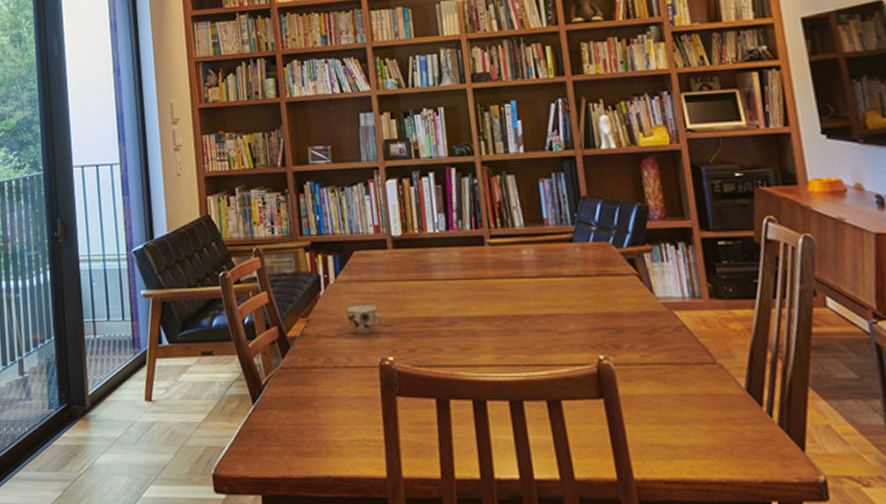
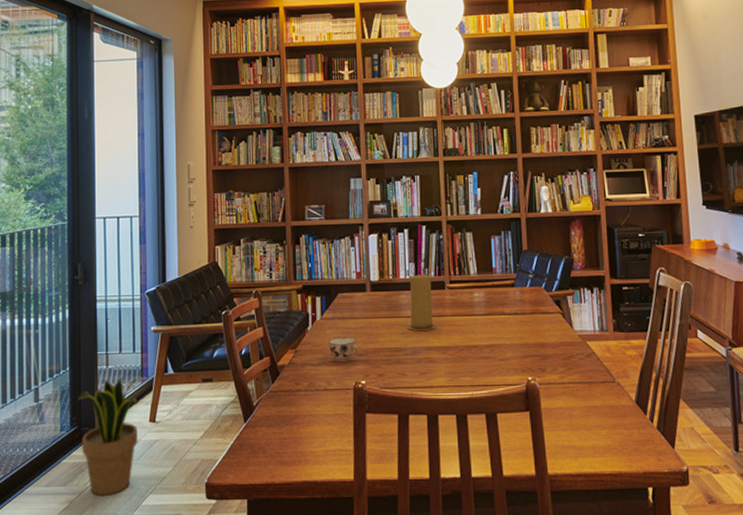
potted plant: none [65,348,134,484] -> present [77,377,139,495]
candle: none [440,228,477,296] -> present [407,275,436,330]

